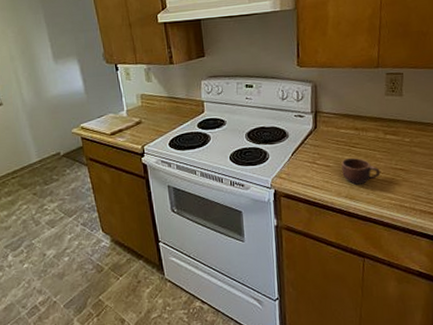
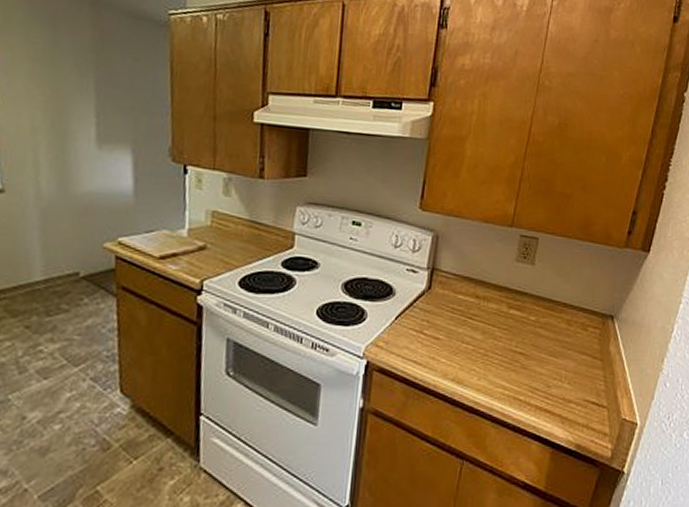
mug: present [341,157,380,185] -> none [452,331,497,366]

